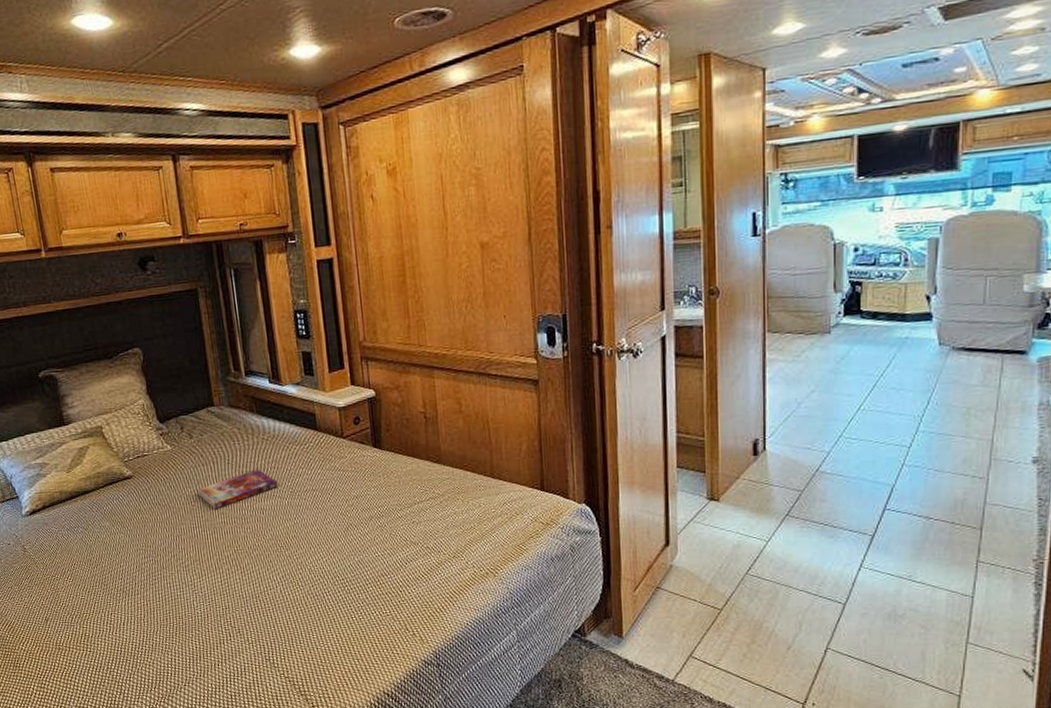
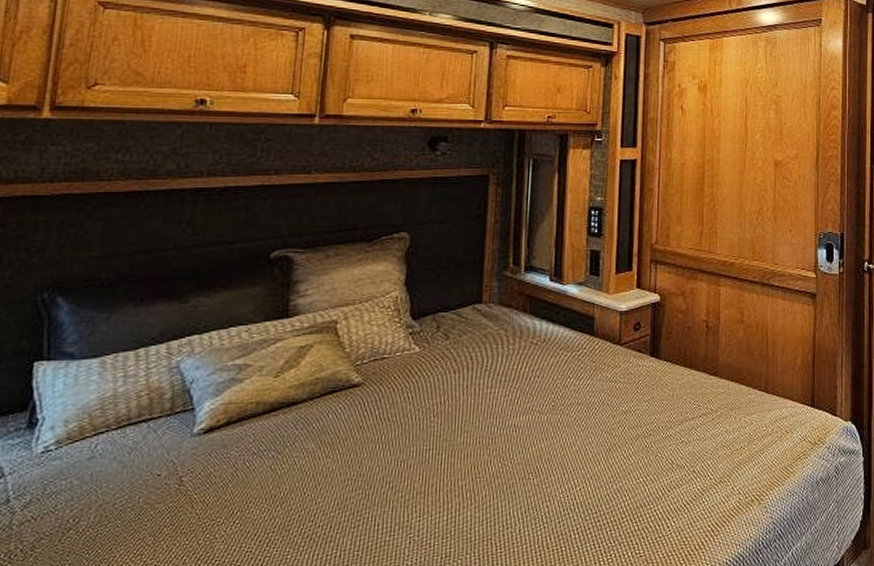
book: present [198,469,279,509] -> none [441,378,540,427]

